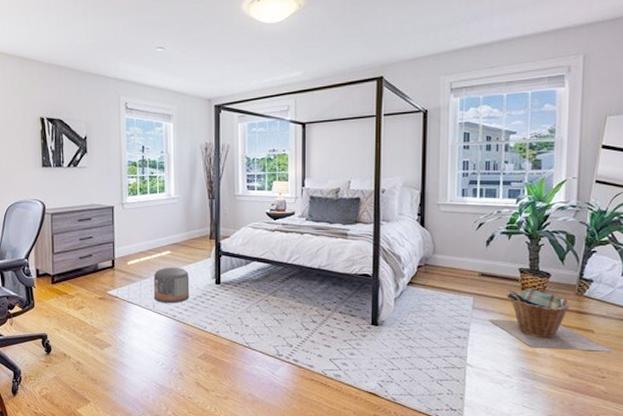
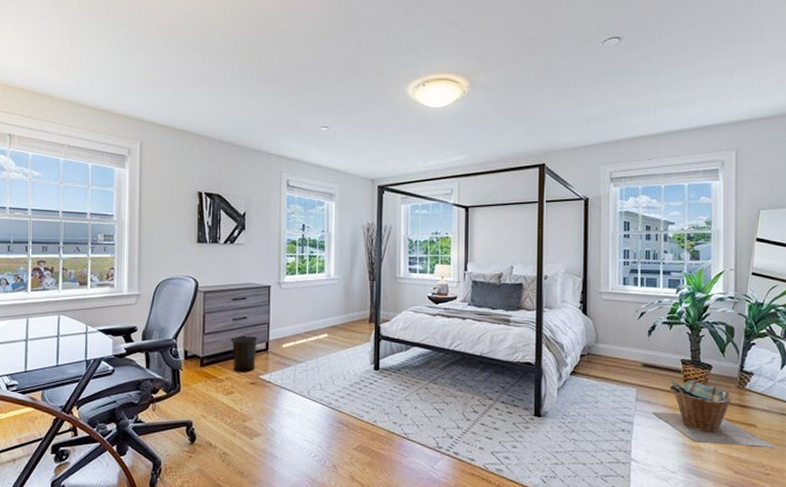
waste bin: none [79,254,104,288] -> present [231,335,258,372]
pouf: present [153,267,190,304] -> none [308,351,347,391]

